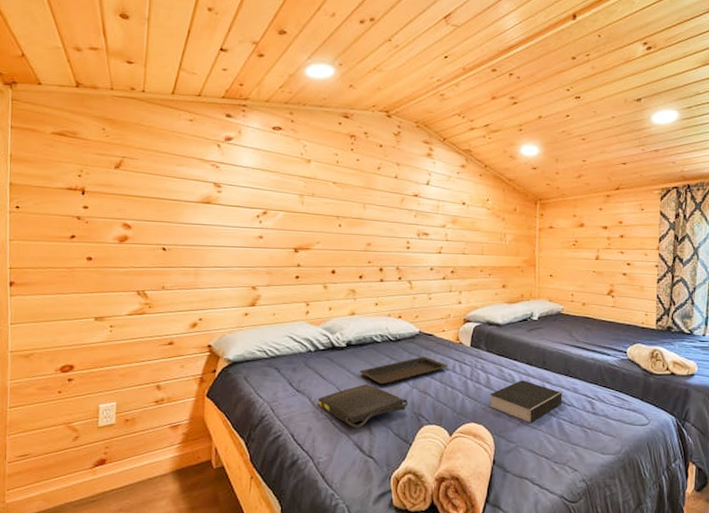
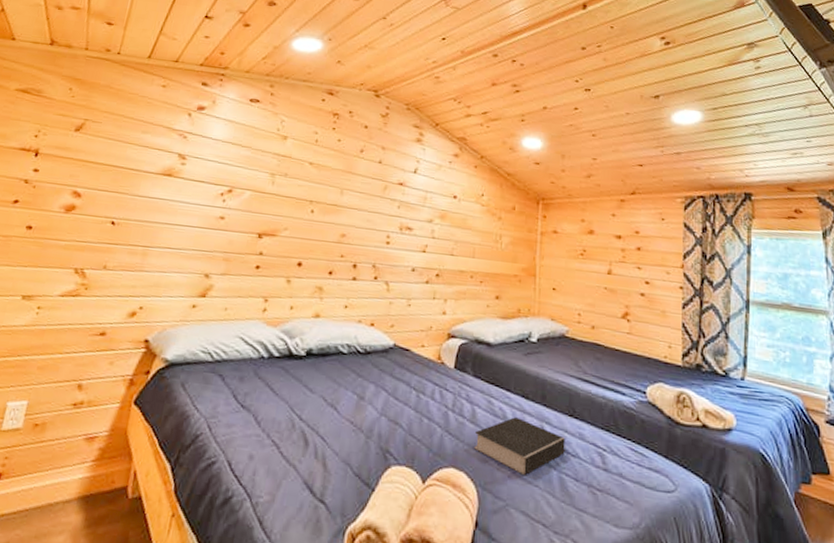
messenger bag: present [318,384,408,428] -> none [265,405,374,462]
serving tray: present [359,356,448,385] -> none [318,375,426,409]

